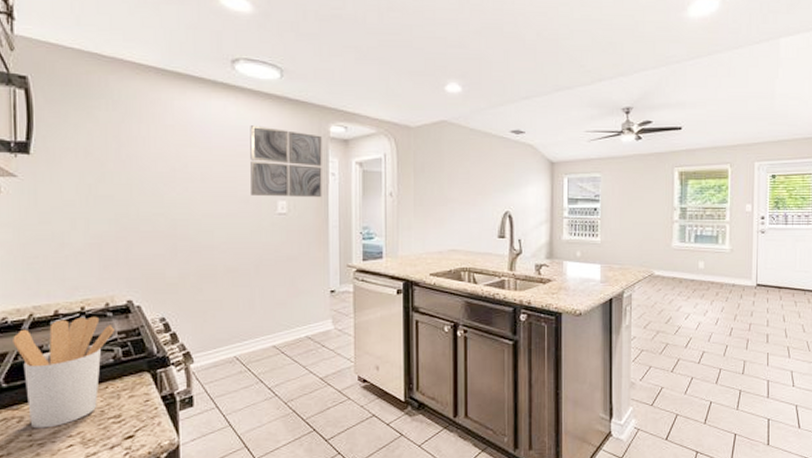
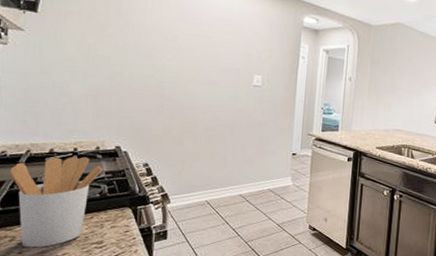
wall art: present [250,125,322,198] -> none [231,9,296,76]

